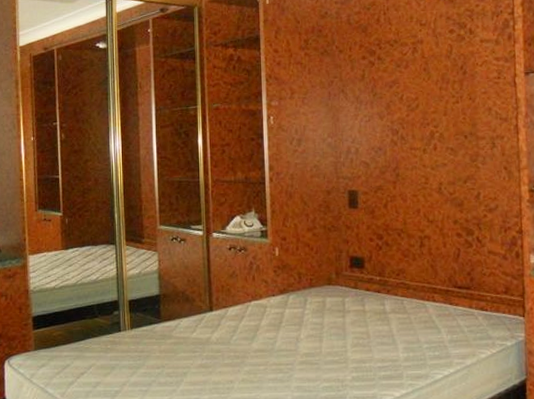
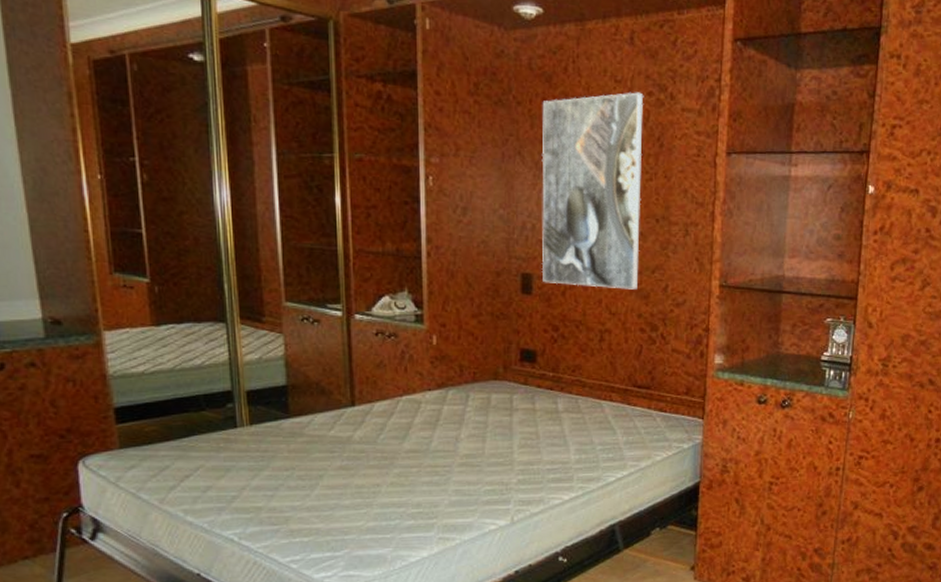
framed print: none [360,31,452,199] -> present [541,92,644,290]

